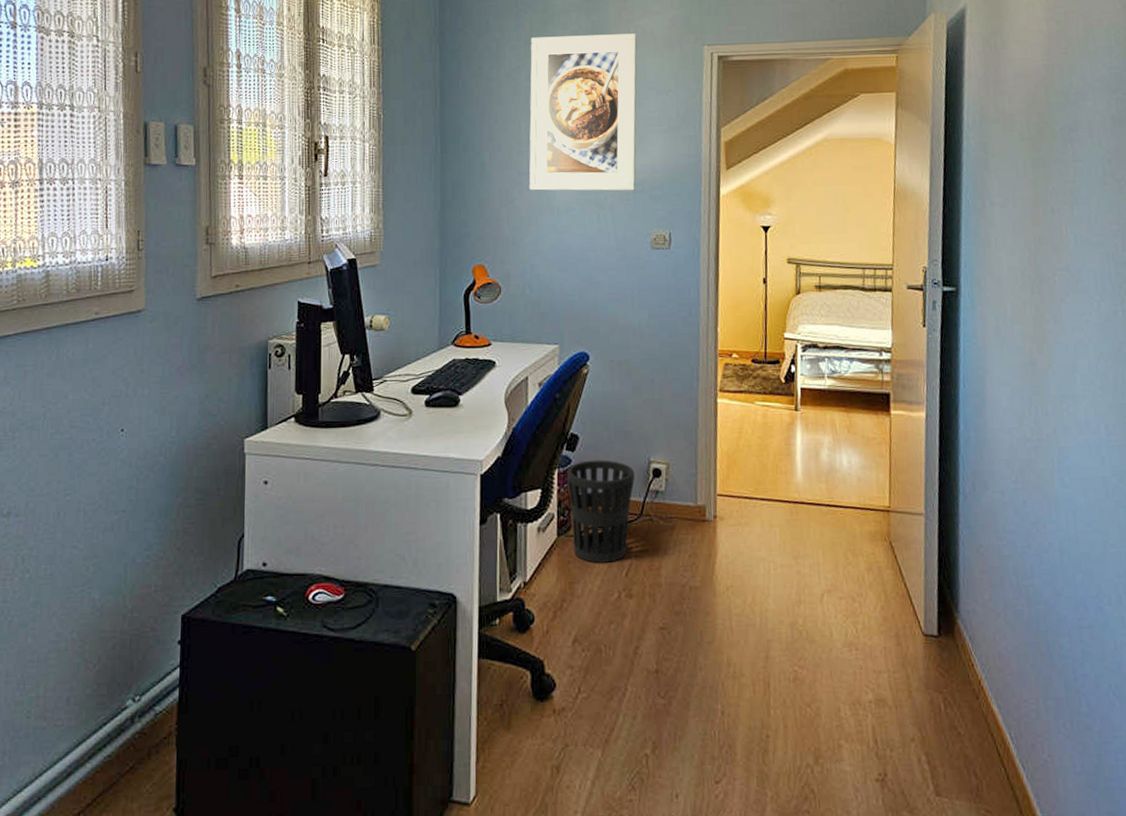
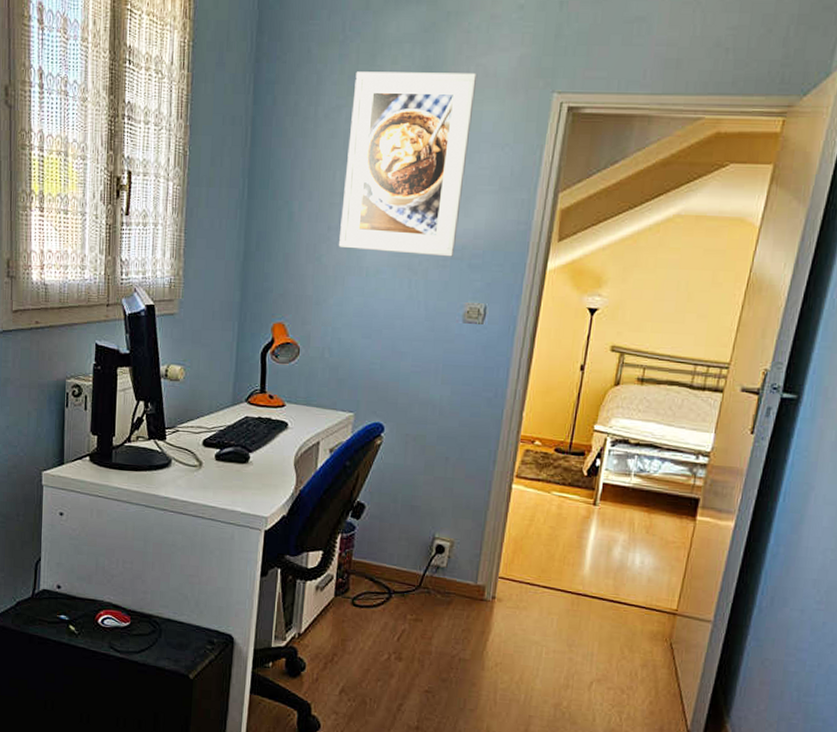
wastebasket: present [566,460,635,563] -> none [348,529,418,627]

